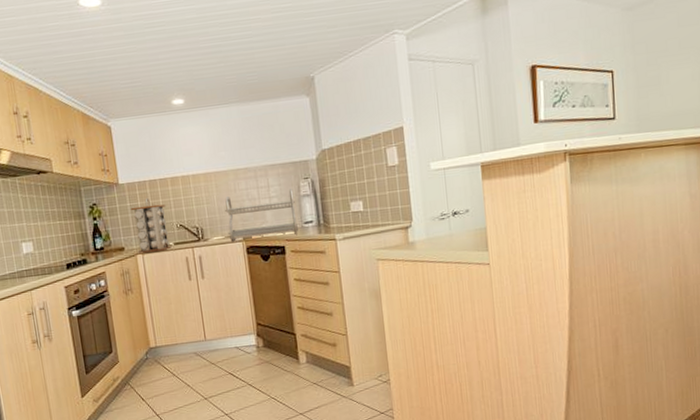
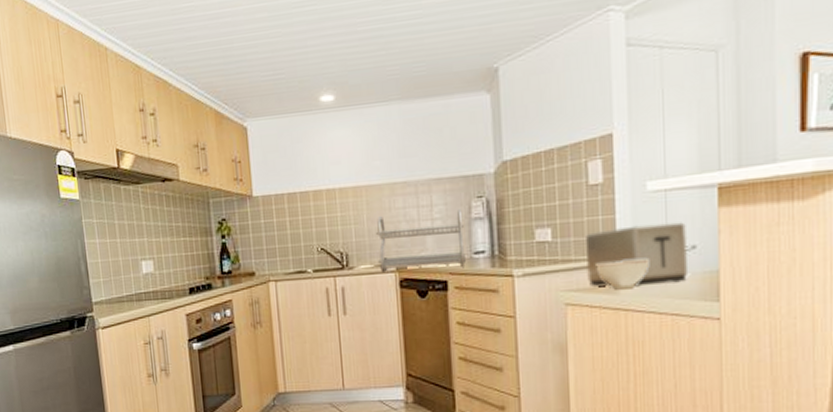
spice rack: present [130,197,172,254] -> none [264,214,310,281]
toaster: none [389,192,465,246] -> present [585,222,689,288]
bowl: none [397,221,437,248] -> present [596,259,650,292]

